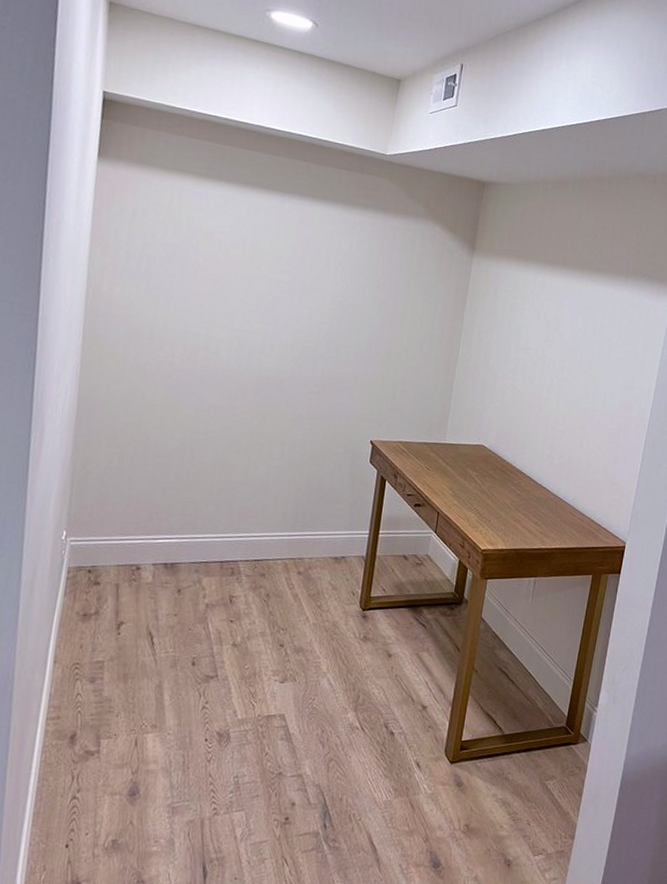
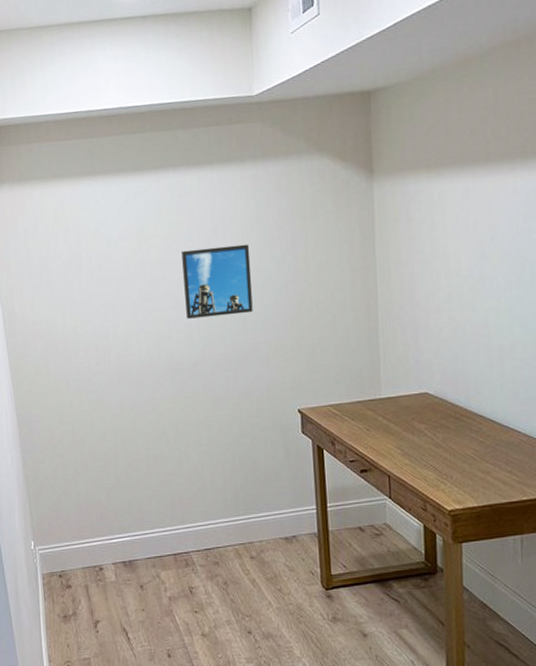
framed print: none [283,273,357,345] -> present [181,244,253,319]

